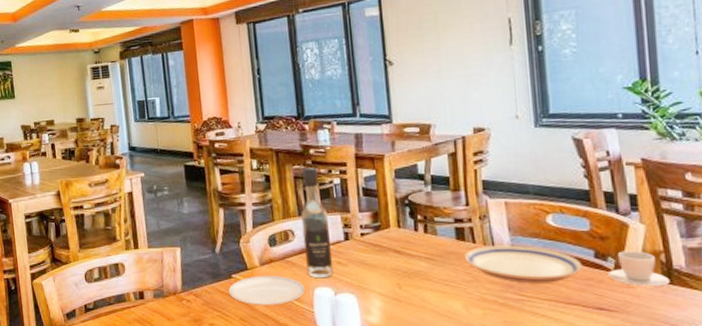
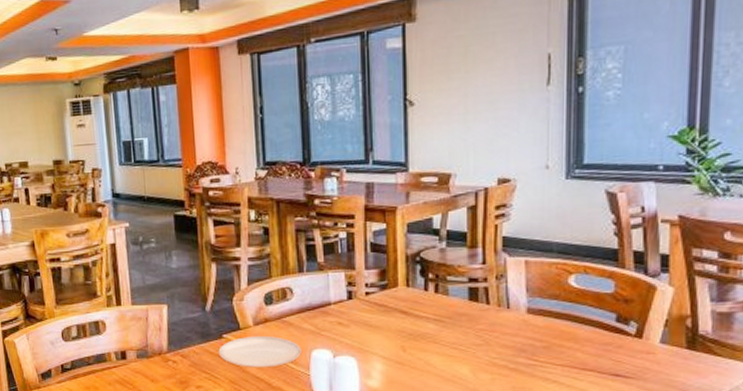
bottle: present [301,167,334,279] -> none [301,219,334,340]
plate: present [465,245,583,284] -> none [477,307,602,348]
teacup: present [608,250,671,287] -> none [629,314,694,353]

